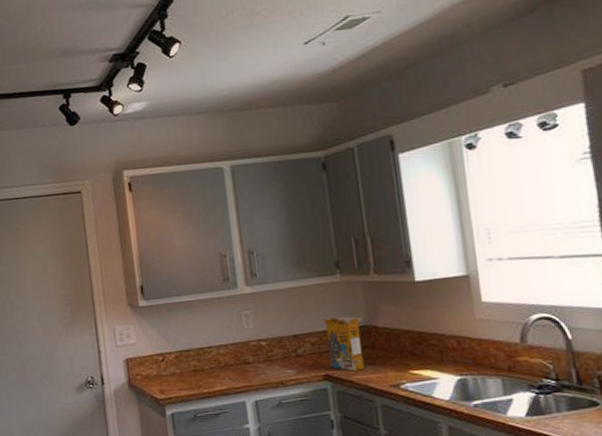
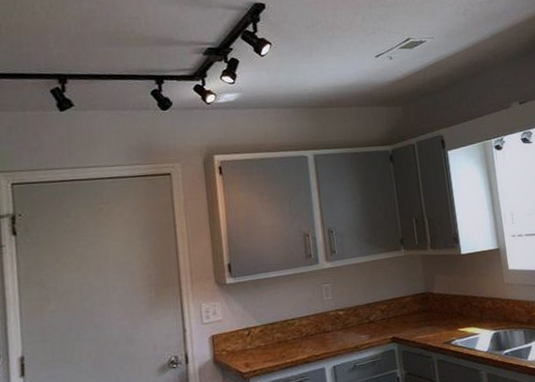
cereal box: present [323,316,364,371] -> none [391,285,424,333]

